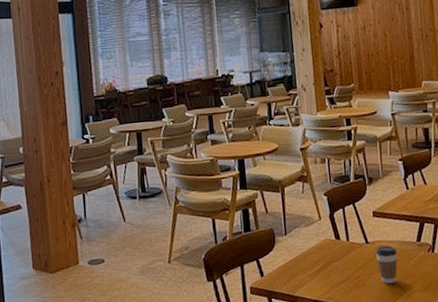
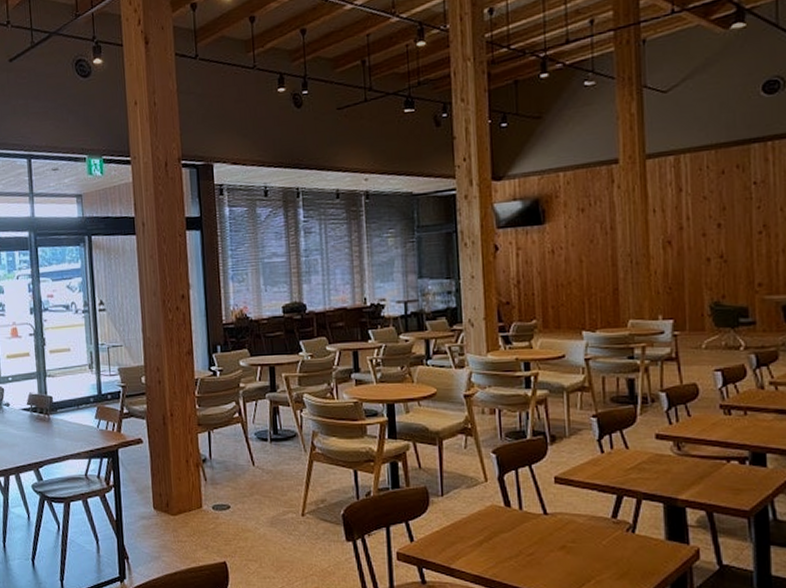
coffee cup: present [375,245,398,284] -> none [555,519,585,566]

